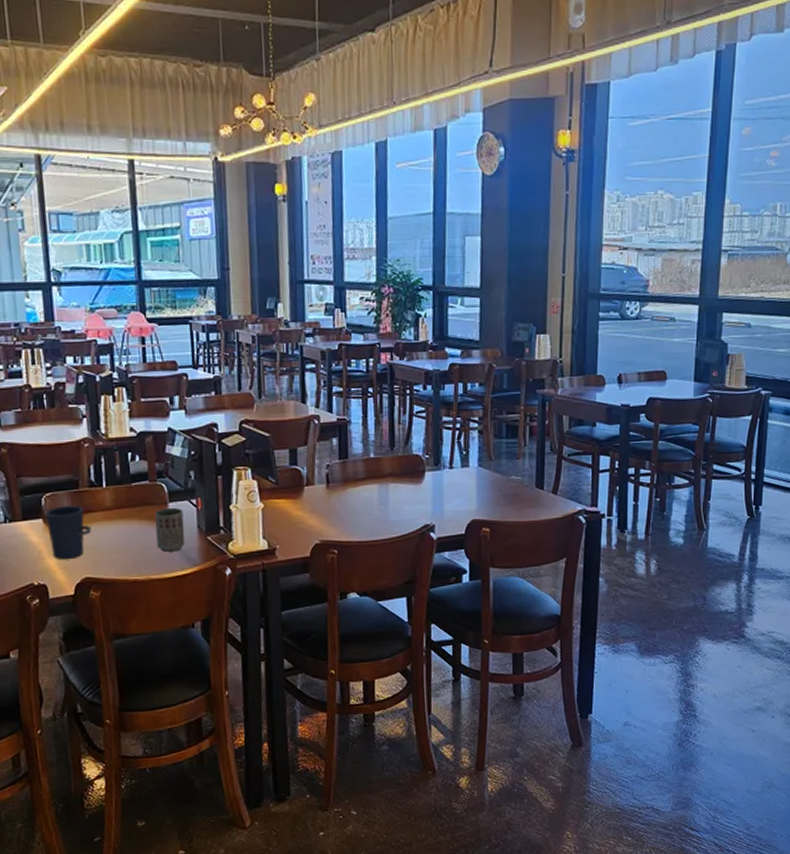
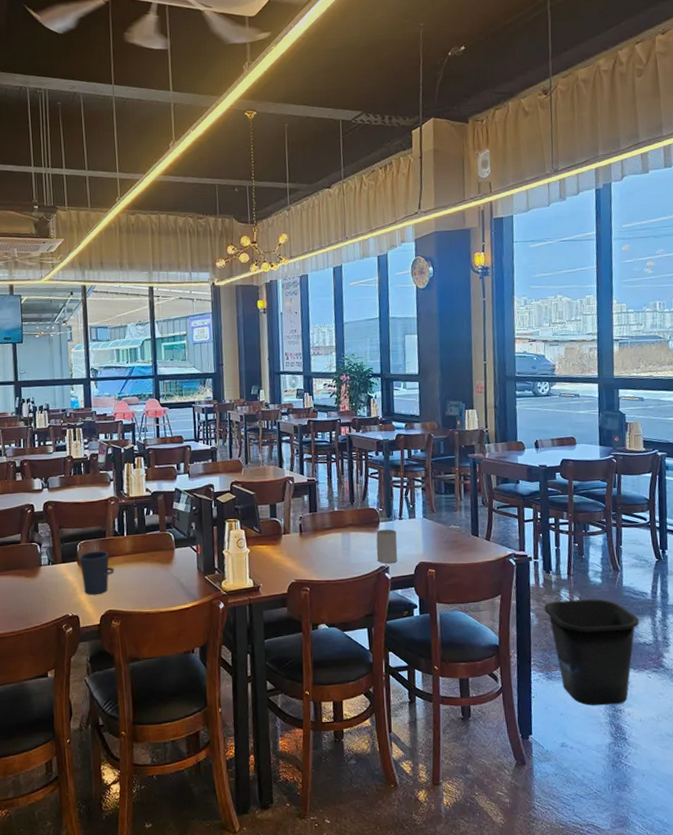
cup: present [154,507,185,552] -> none [163,552,188,589]
cup: none [420,480,446,522] -> present [376,529,398,564]
waste bin: none [615,562,722,681] -> present [544,599,639,705]

